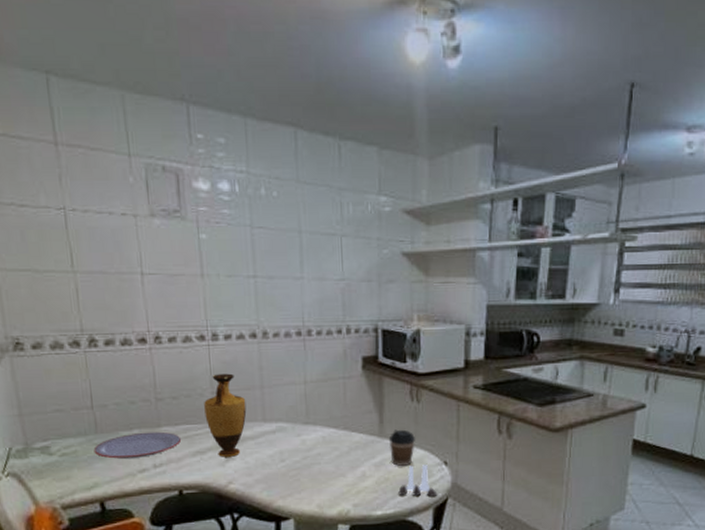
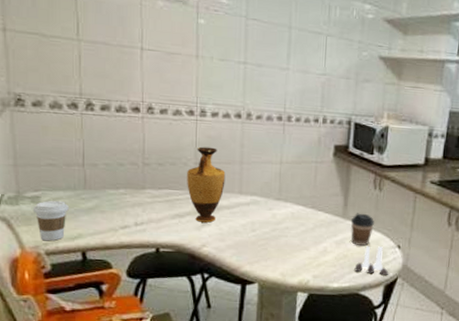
coffee cup: none [43,448,82,494] -> present [32,200,69,241]
plate: present [93,431,182,460] -> none [81,192,163,216]

